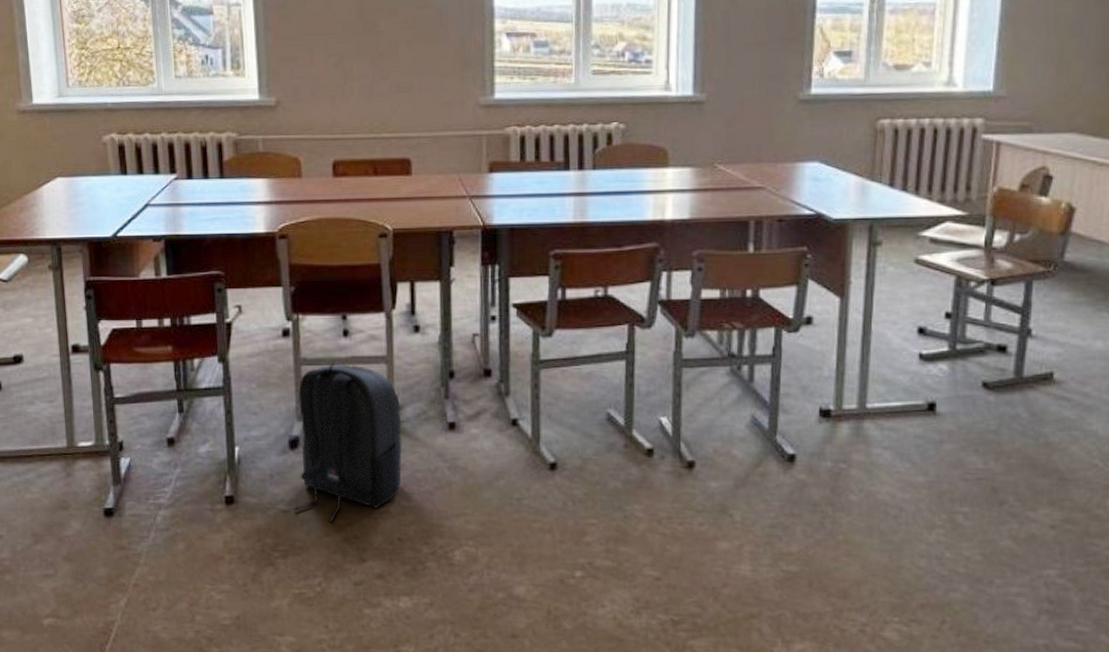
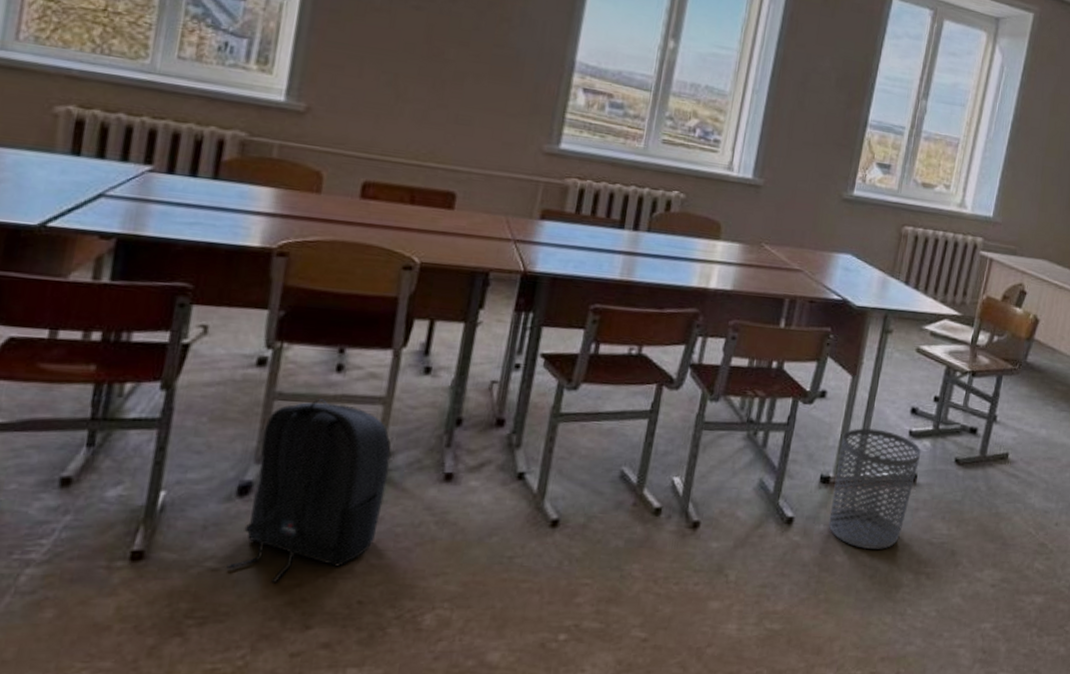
waste bin: none [836,353,938,487] -> present [828,427,921,549]

